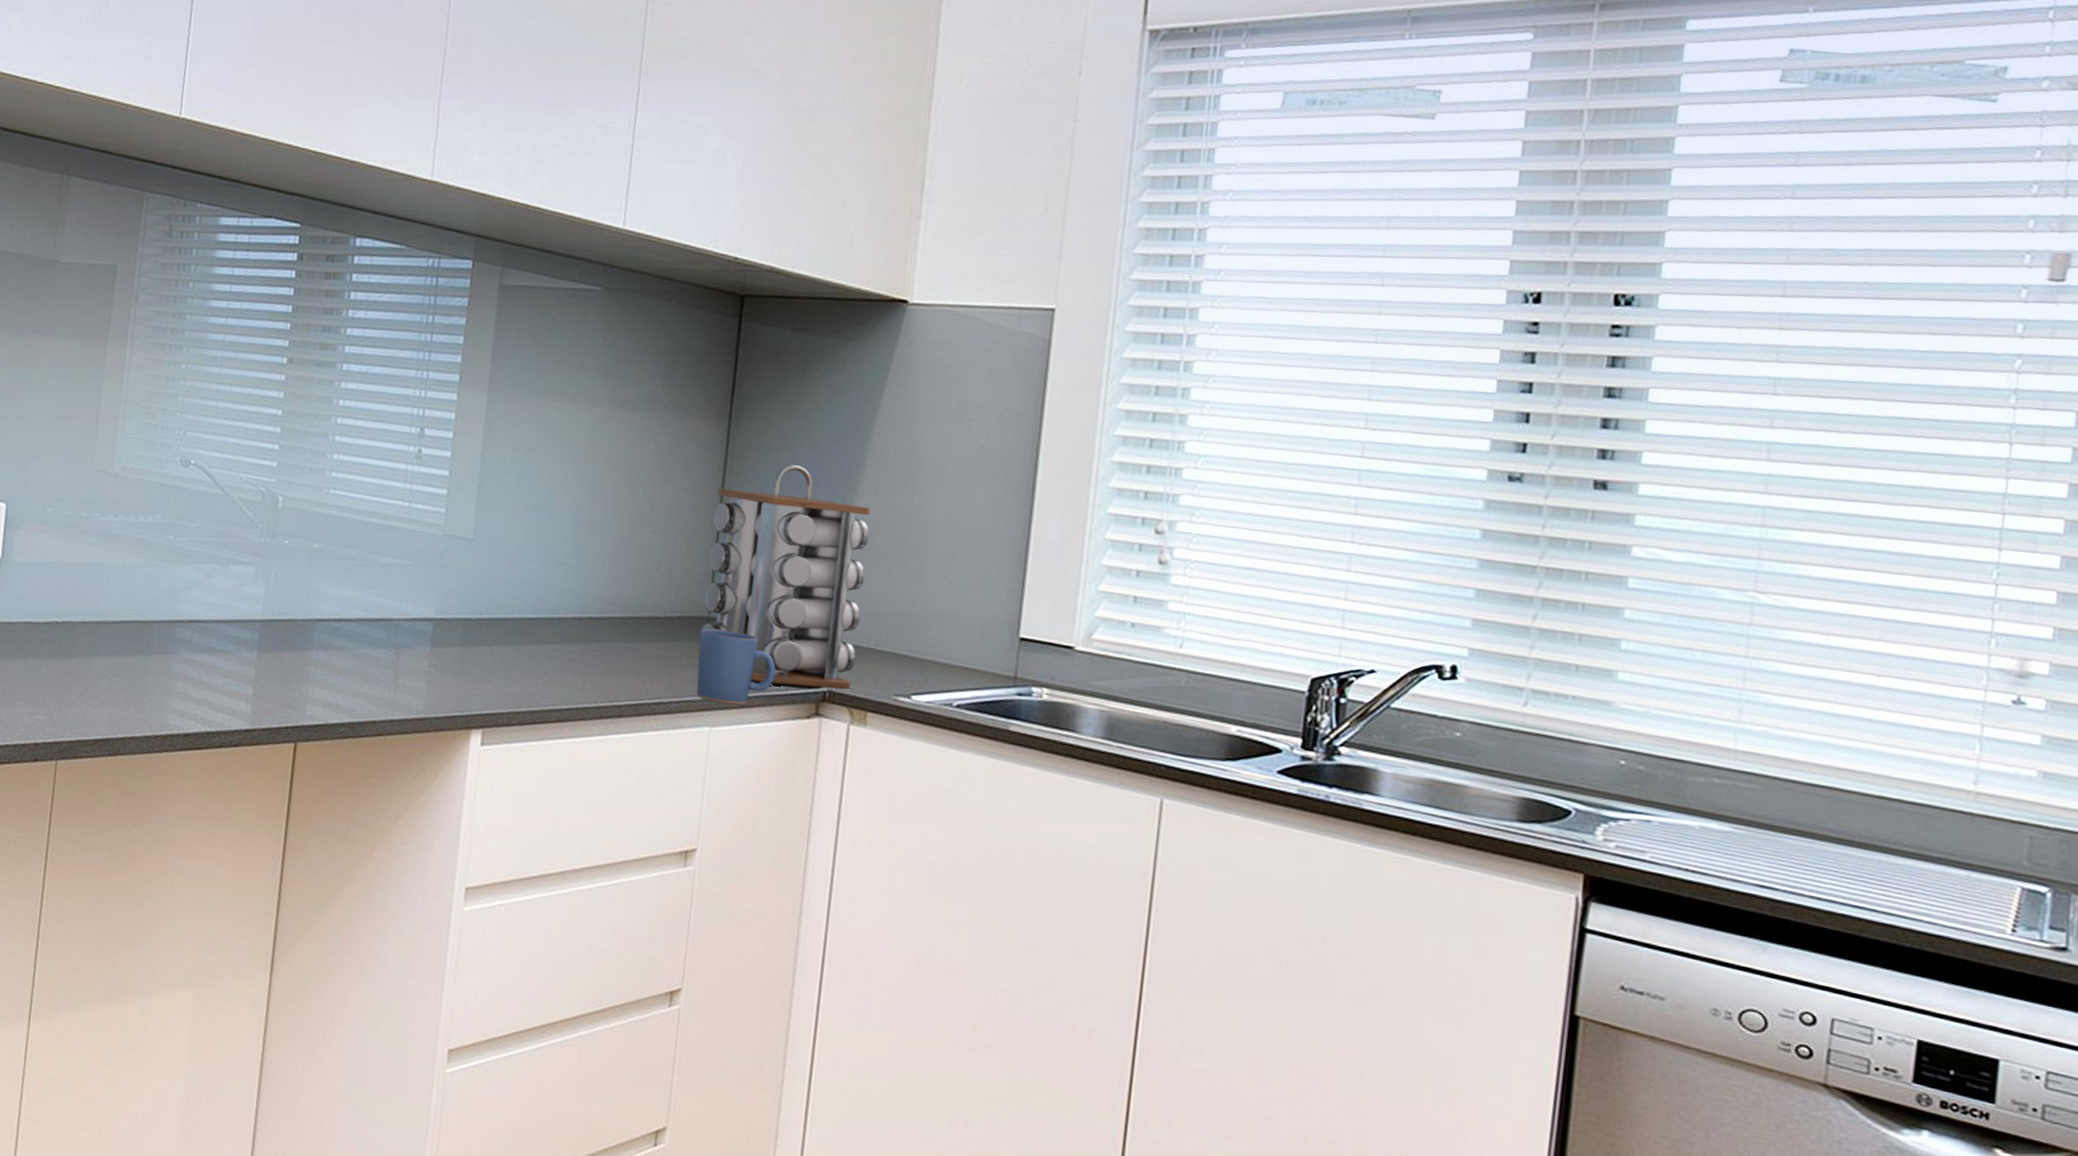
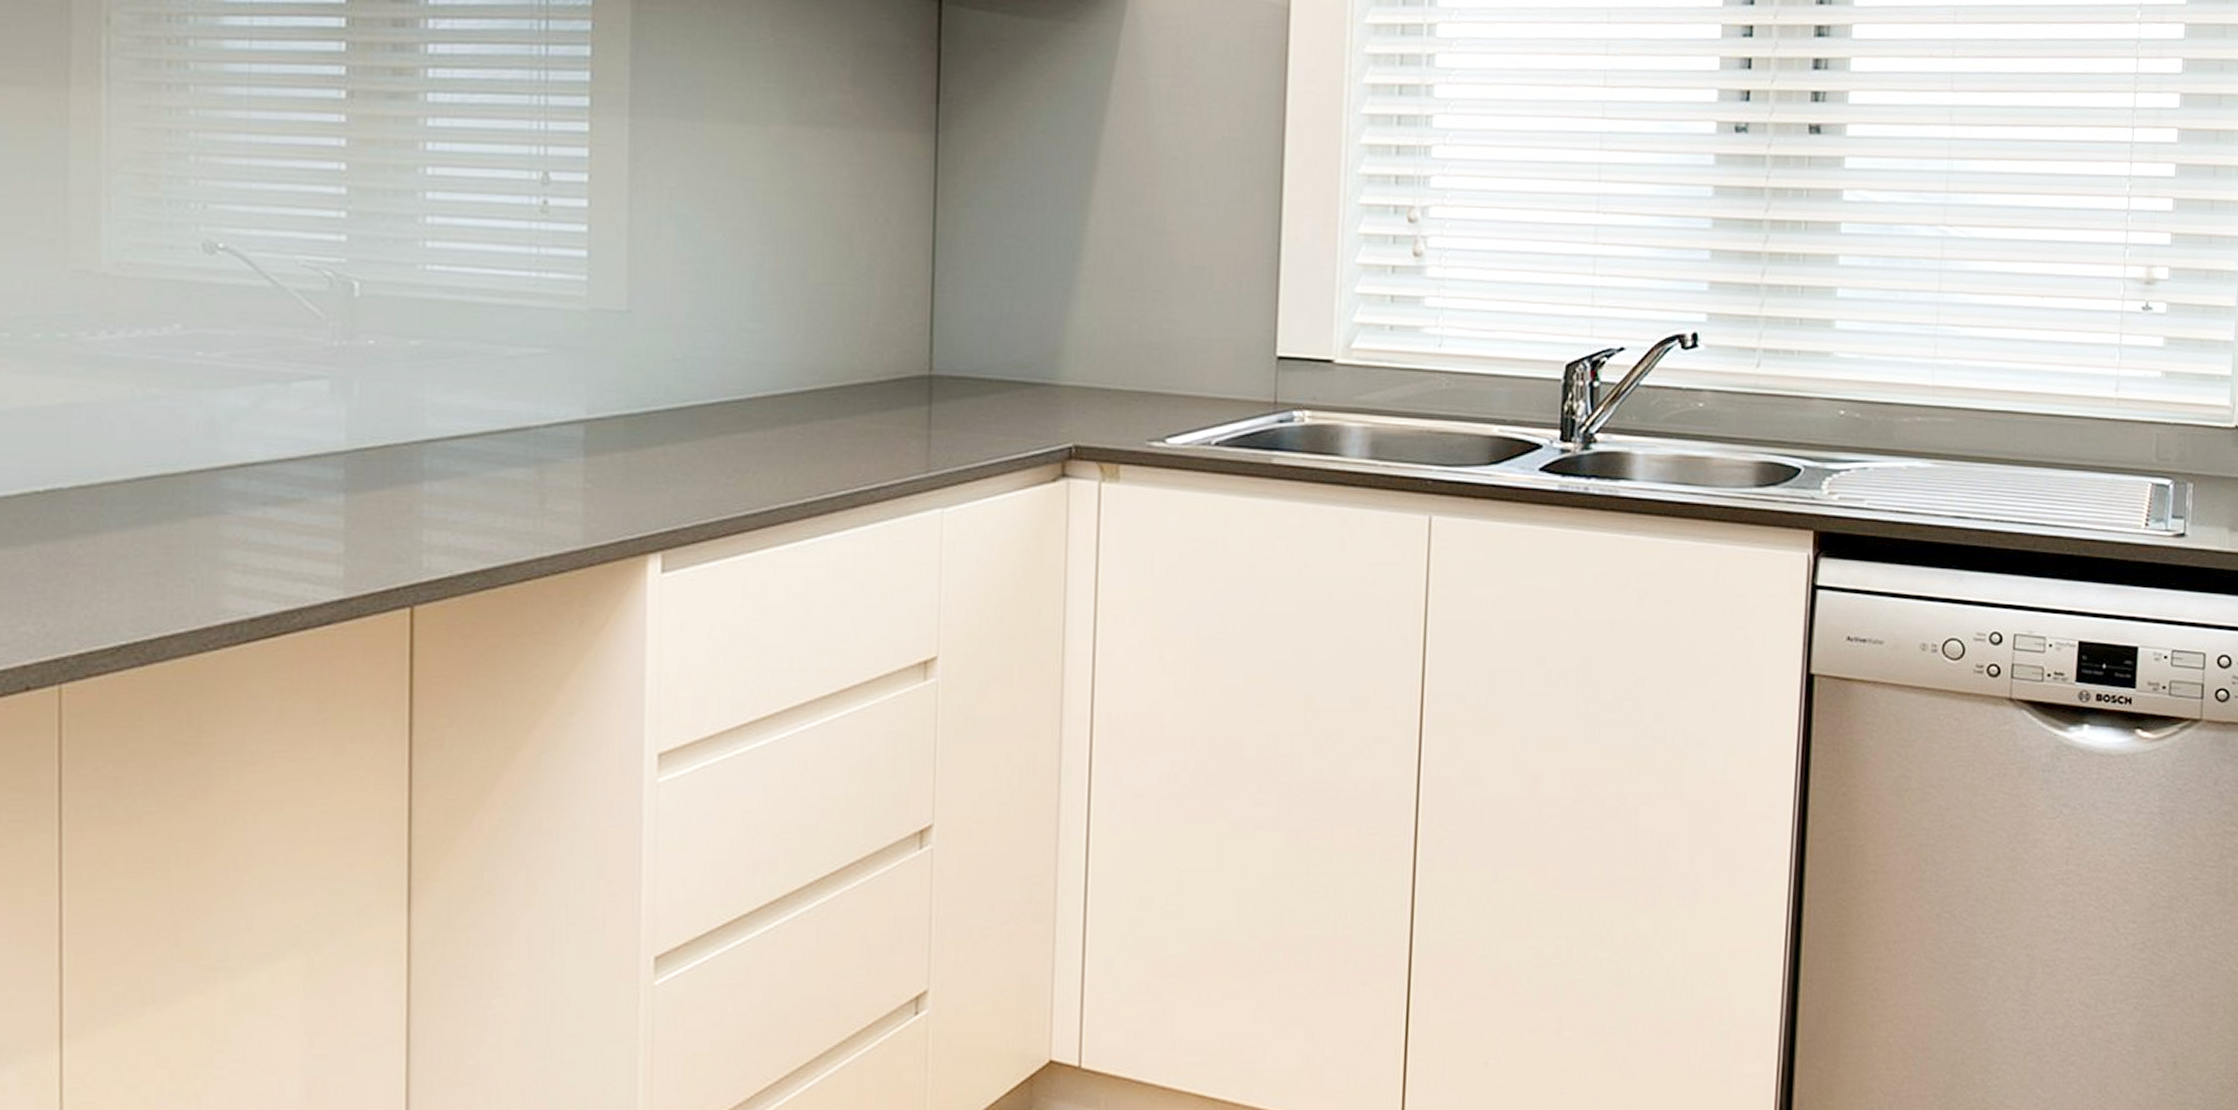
mug: present [696,628,776,706] -> none [921,389,1013,479]
spice rack: present [702,465,870,690] -> none [923,179,1108,449]

